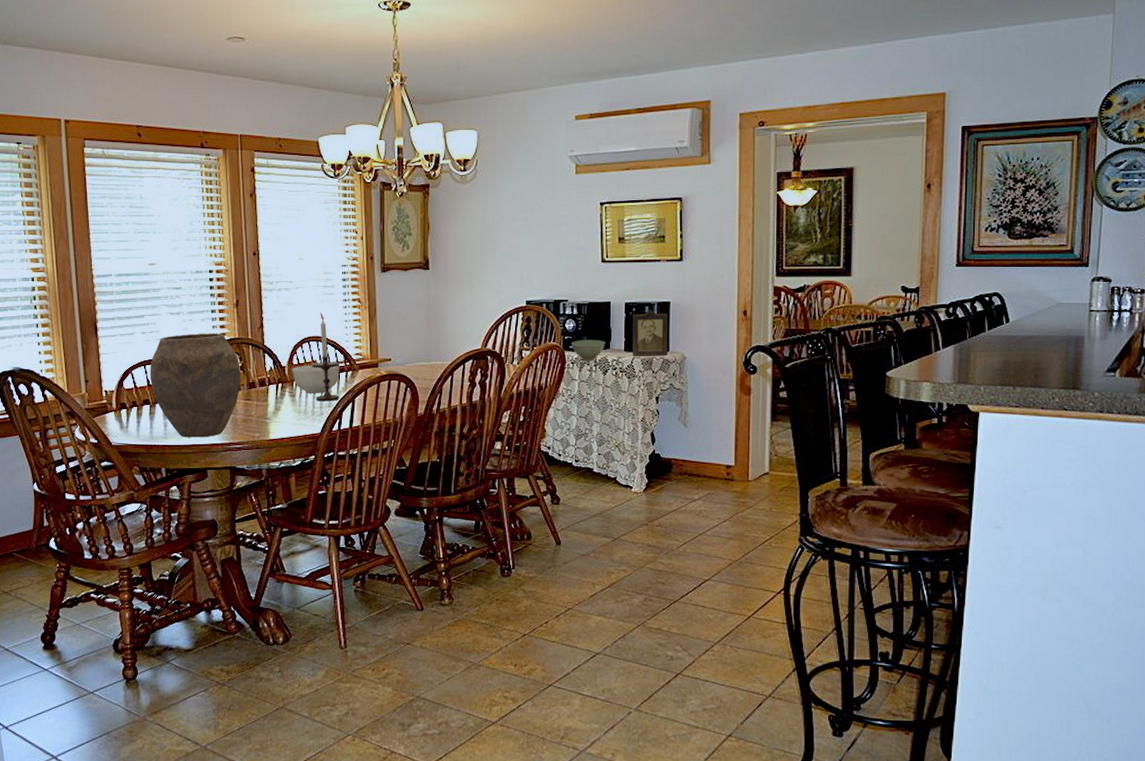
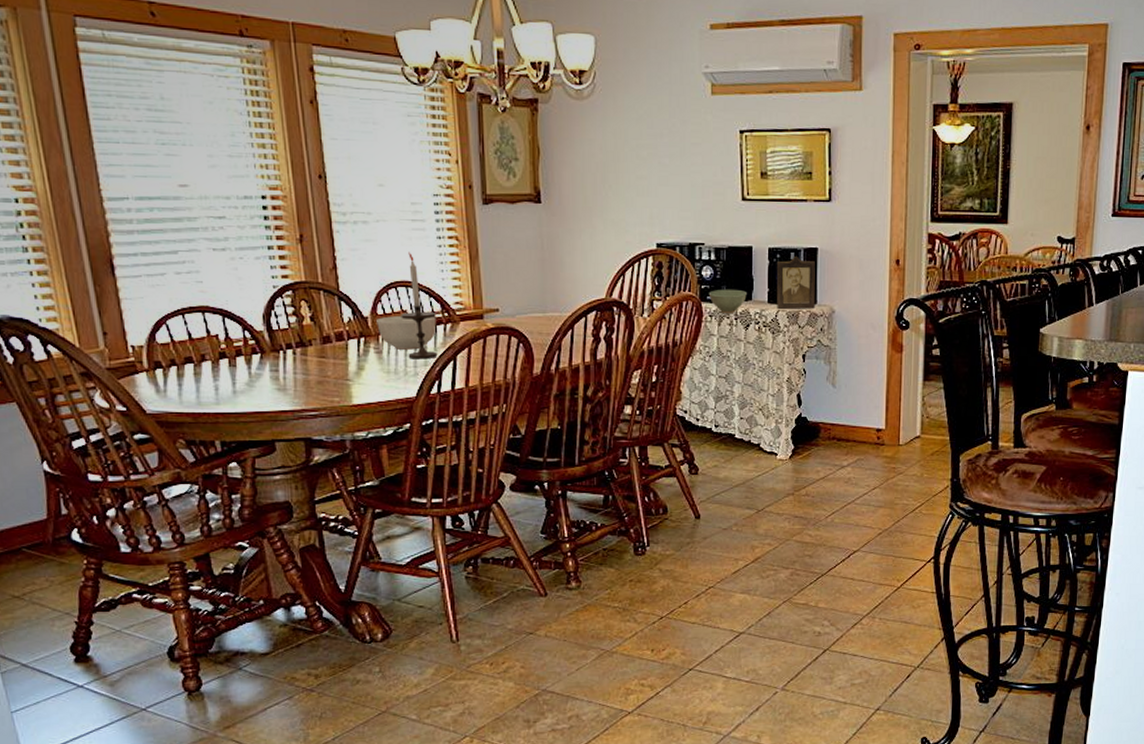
vase: present [150,333,241,438] -> none [190,275,312,403]

